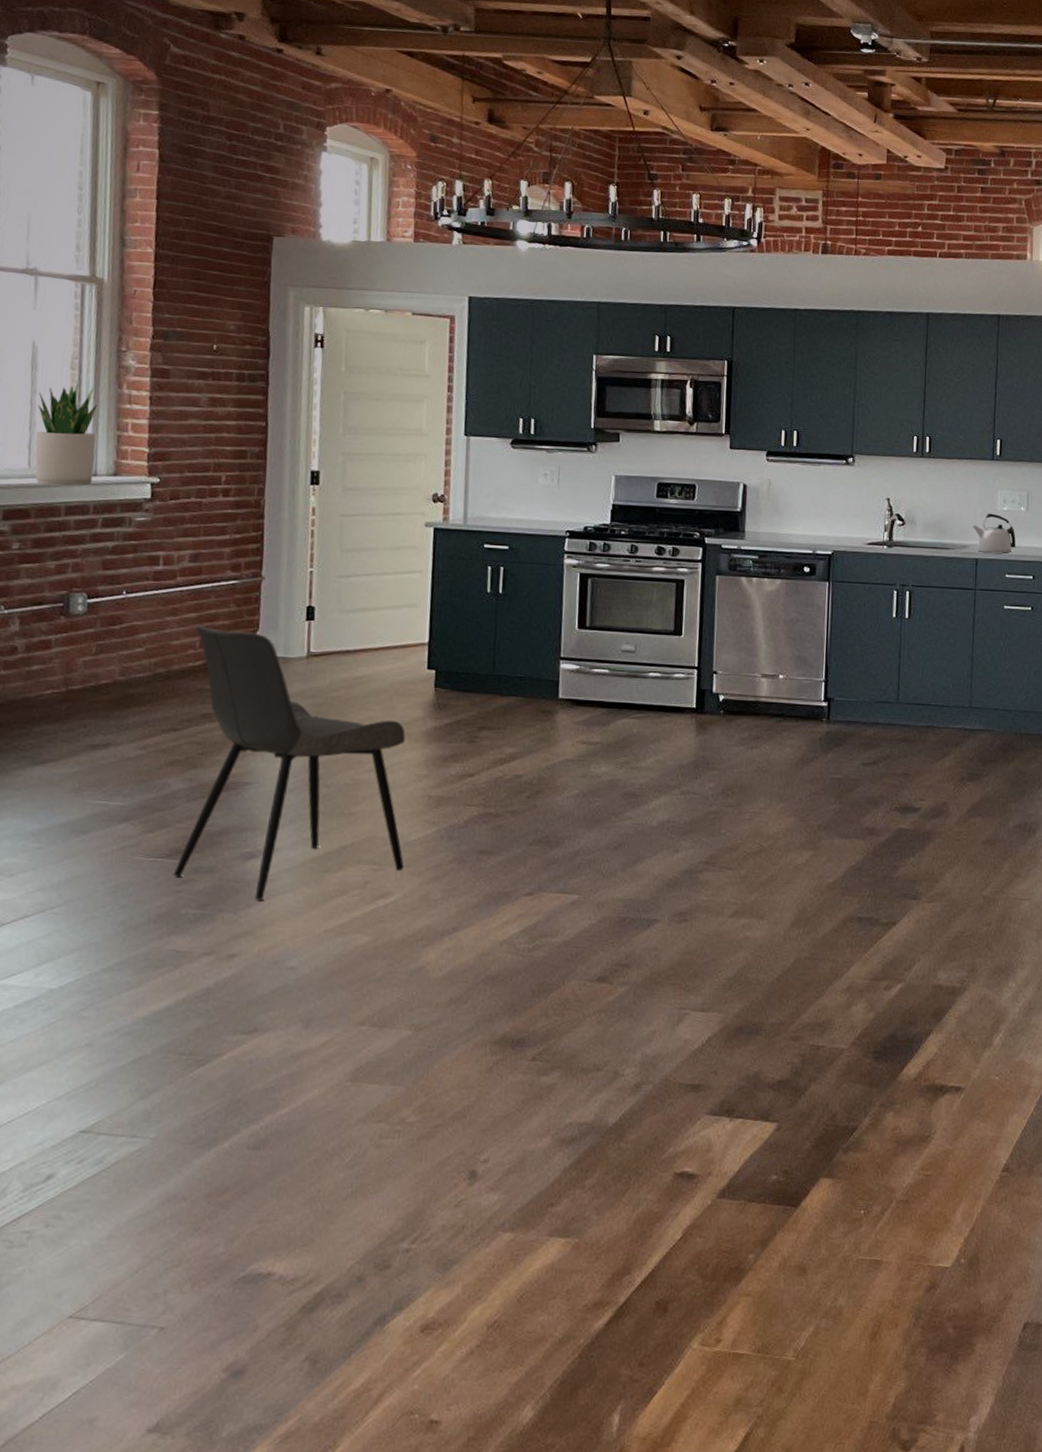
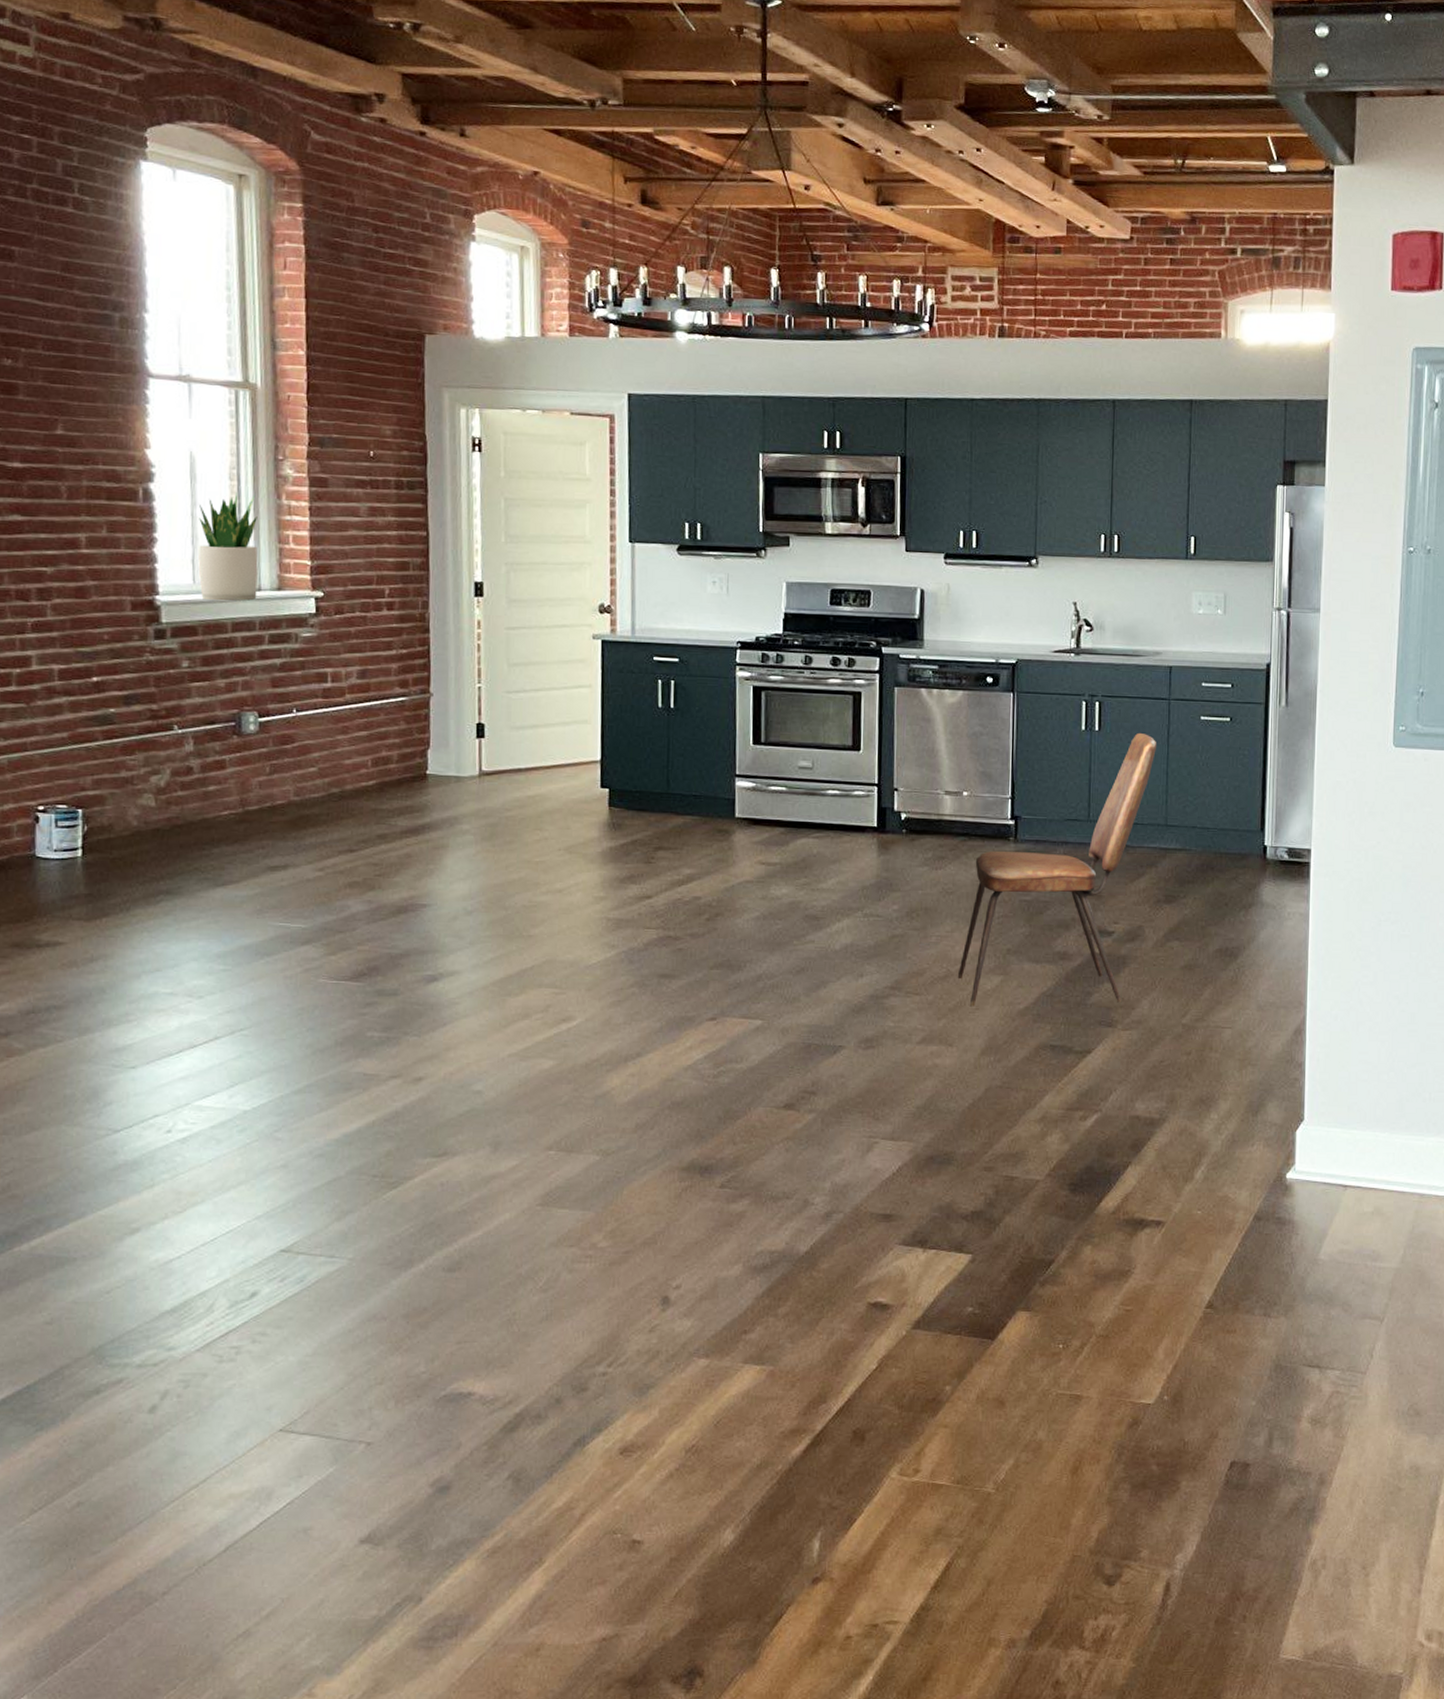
dining chair: present [173,624,406,900] -> none [357,742,585,1023]
dining chair: none [769,620,963,881] -> present [957,732,1157,1007]
kettle: present [972,513,1016,555] -> none [1166,616,1213,662]

